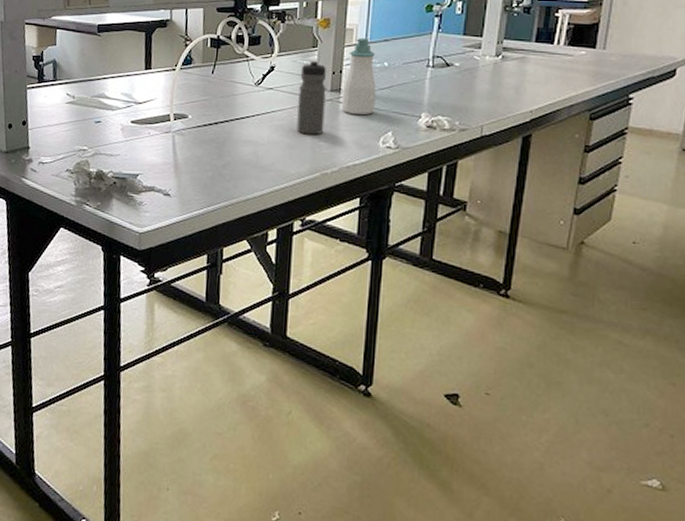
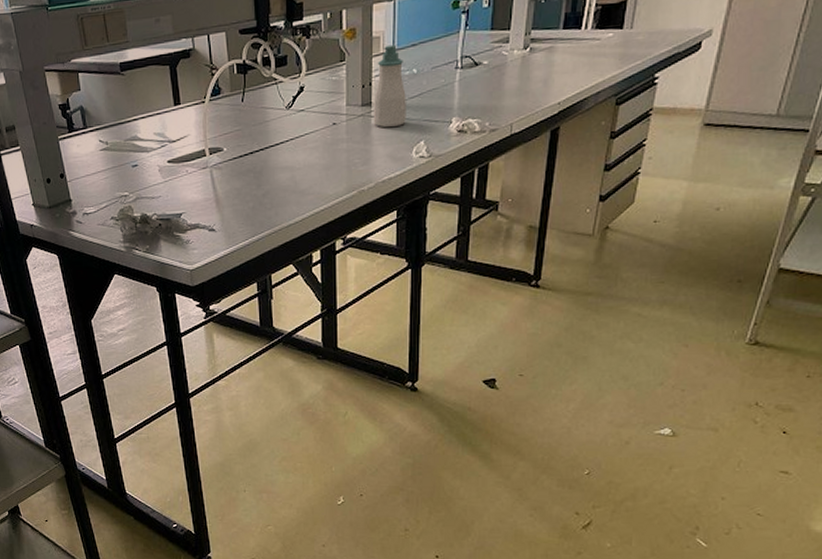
water bottle: present [296,60,326,135] -> none [330,74,358,154]

